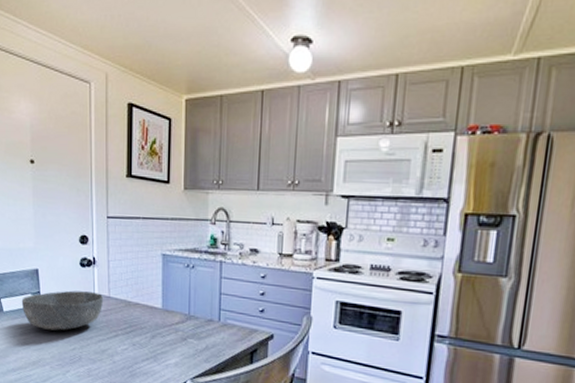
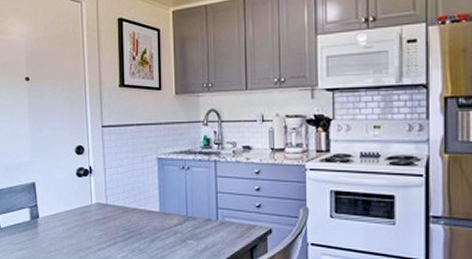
bowl: present [21,290,104,331] -> none [18,200,102,243]

